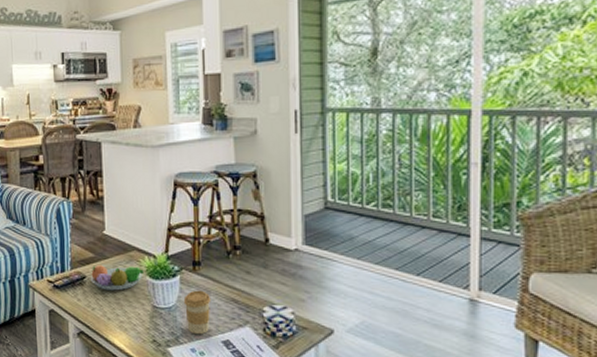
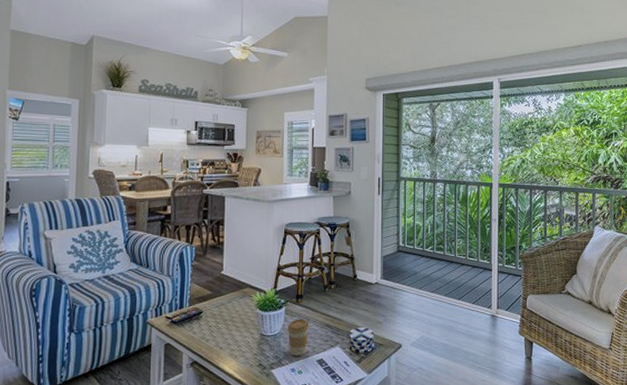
fruit bowl: present [90,265,144,291] -> none [206,301,255,323]

